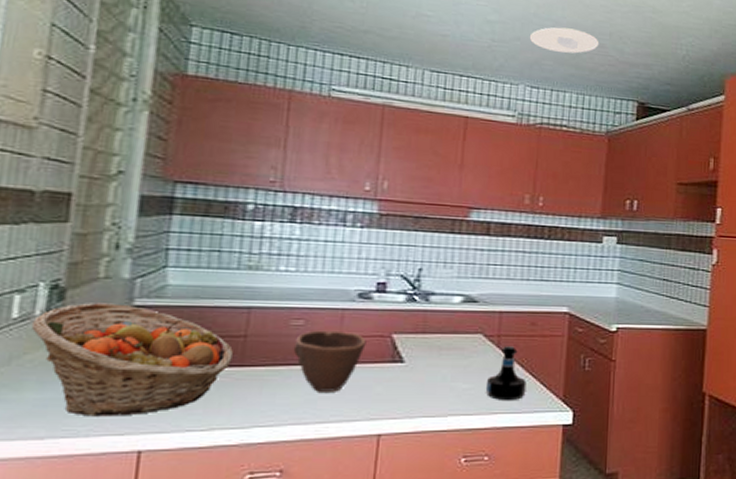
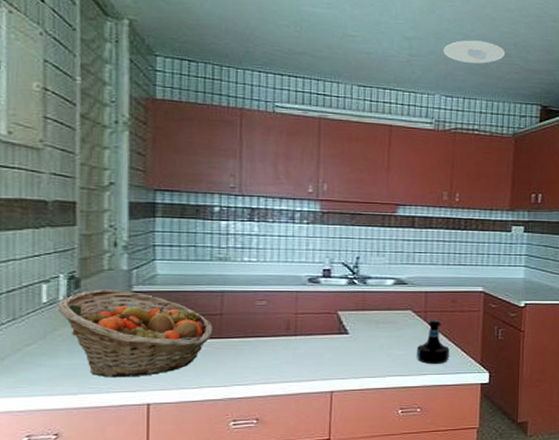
bowl: present [293,330,367,392] -> none [259,309,317,358]

